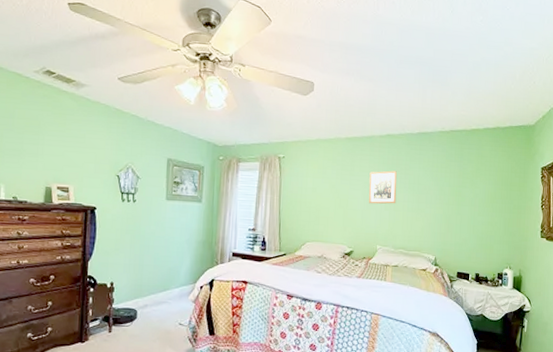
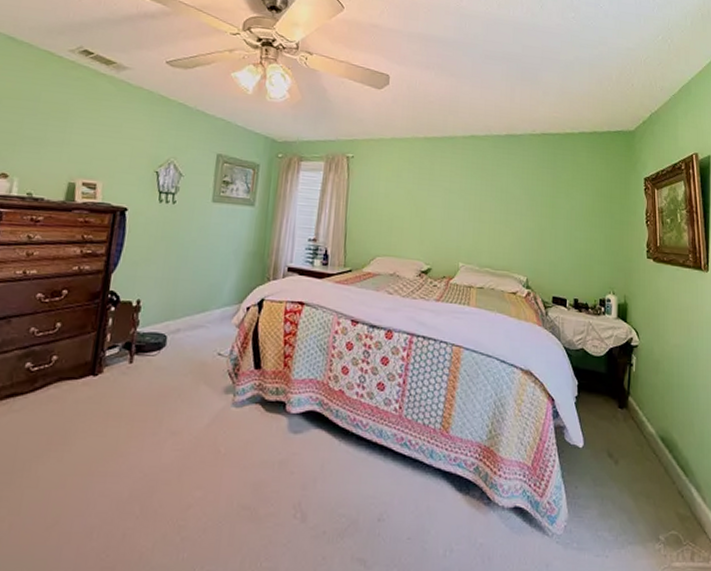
picture frame: present [368,170,397,204] -> none [449,176,482,215]

